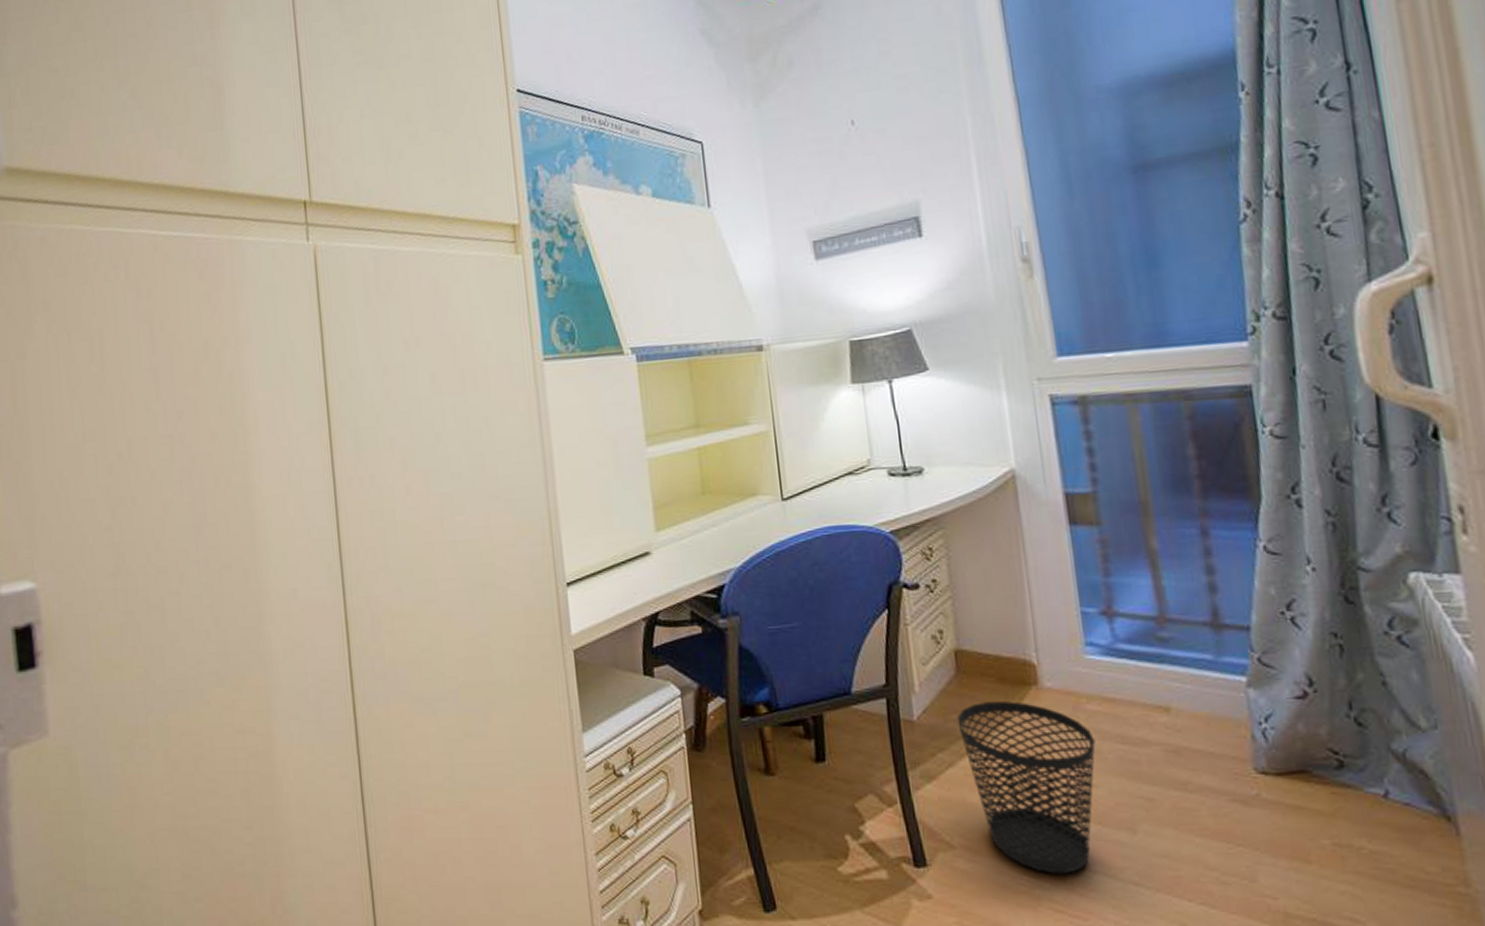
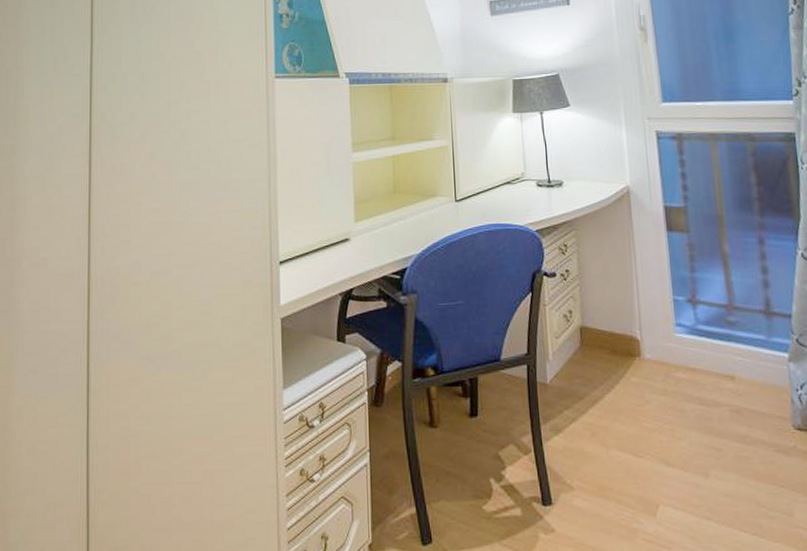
wastebasket: present [957,701,1096,874] -> none [580,369,681,511]

